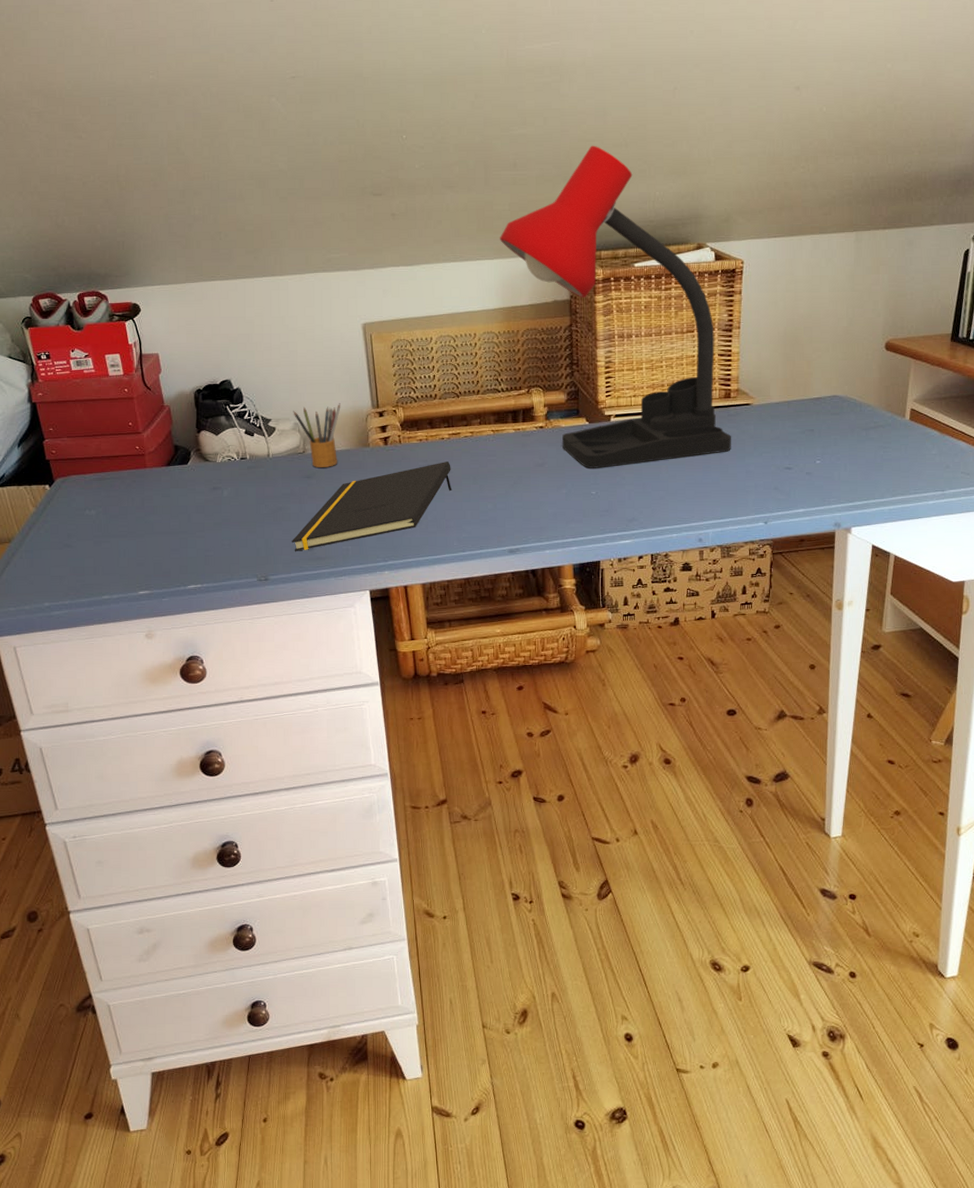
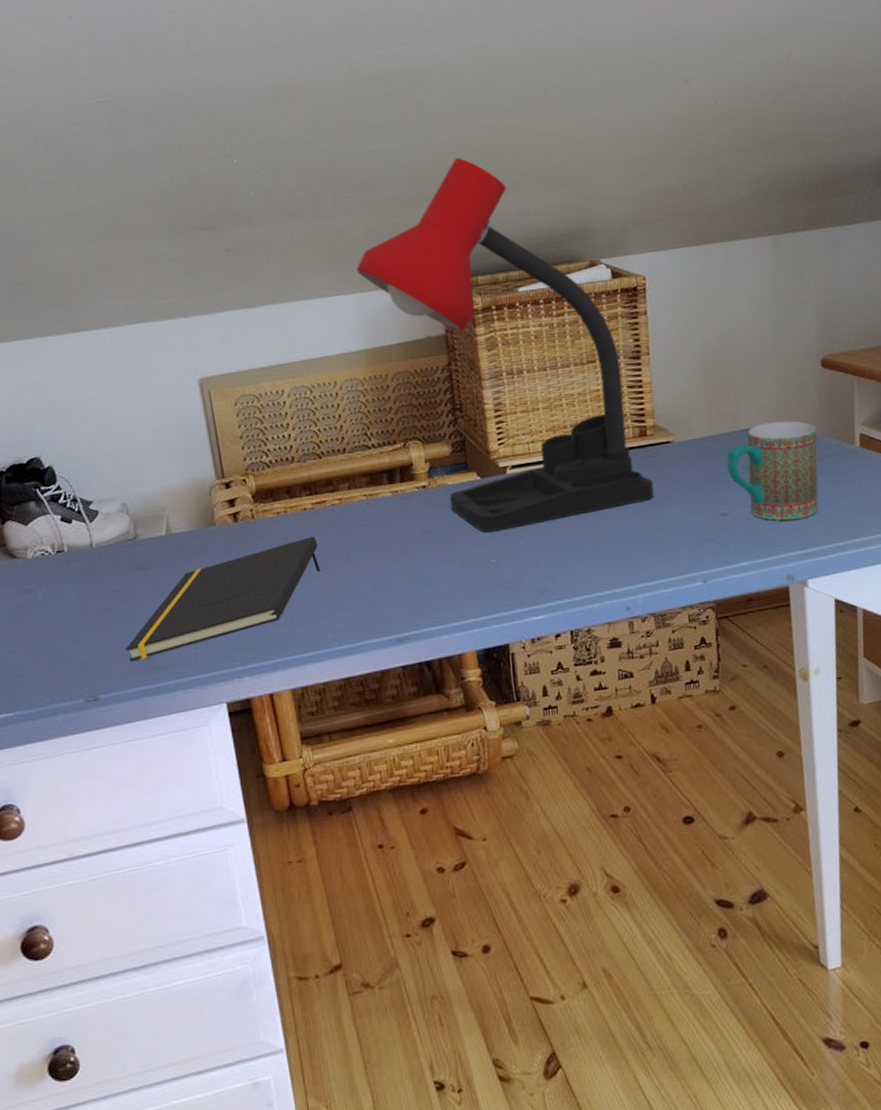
pencil box: present [293,403,341,467] -> none [119,475,178,556]
mug: none [795,393,875,477] -> present [727,421,819,521]

